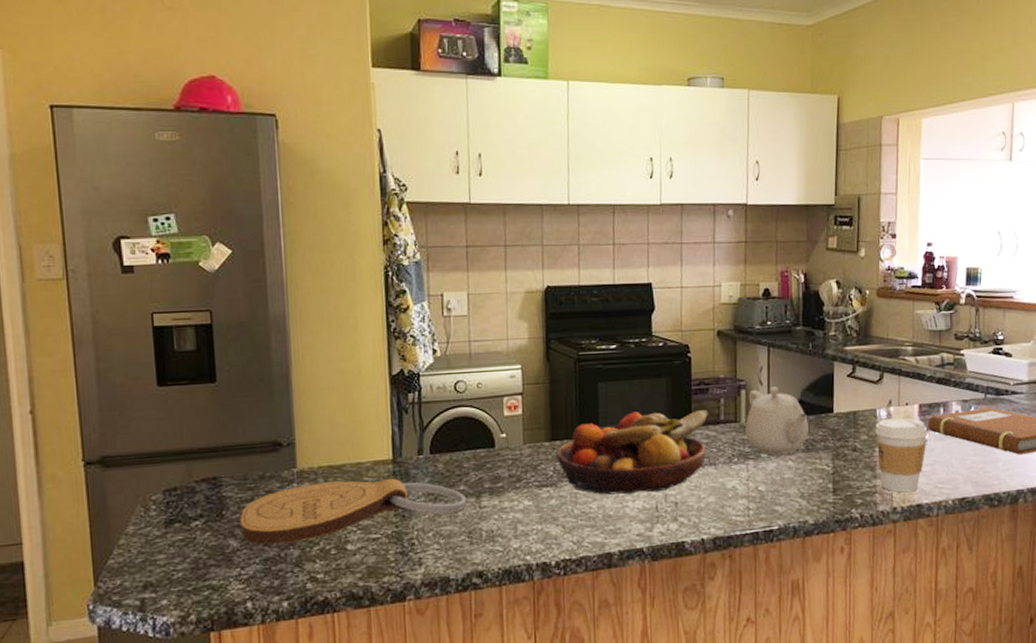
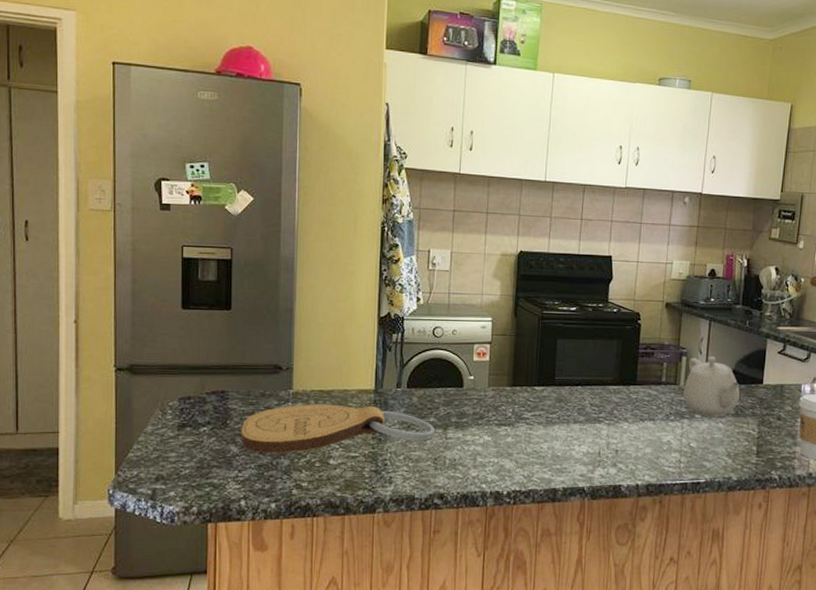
fruit bowl: present [556,410,709,495] -> none [515,367,652,440]

